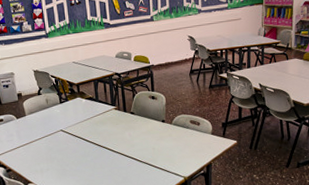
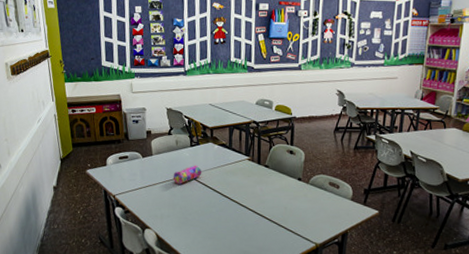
pencil case: none [47,120,74,140] -> present [173,165,202,185]

